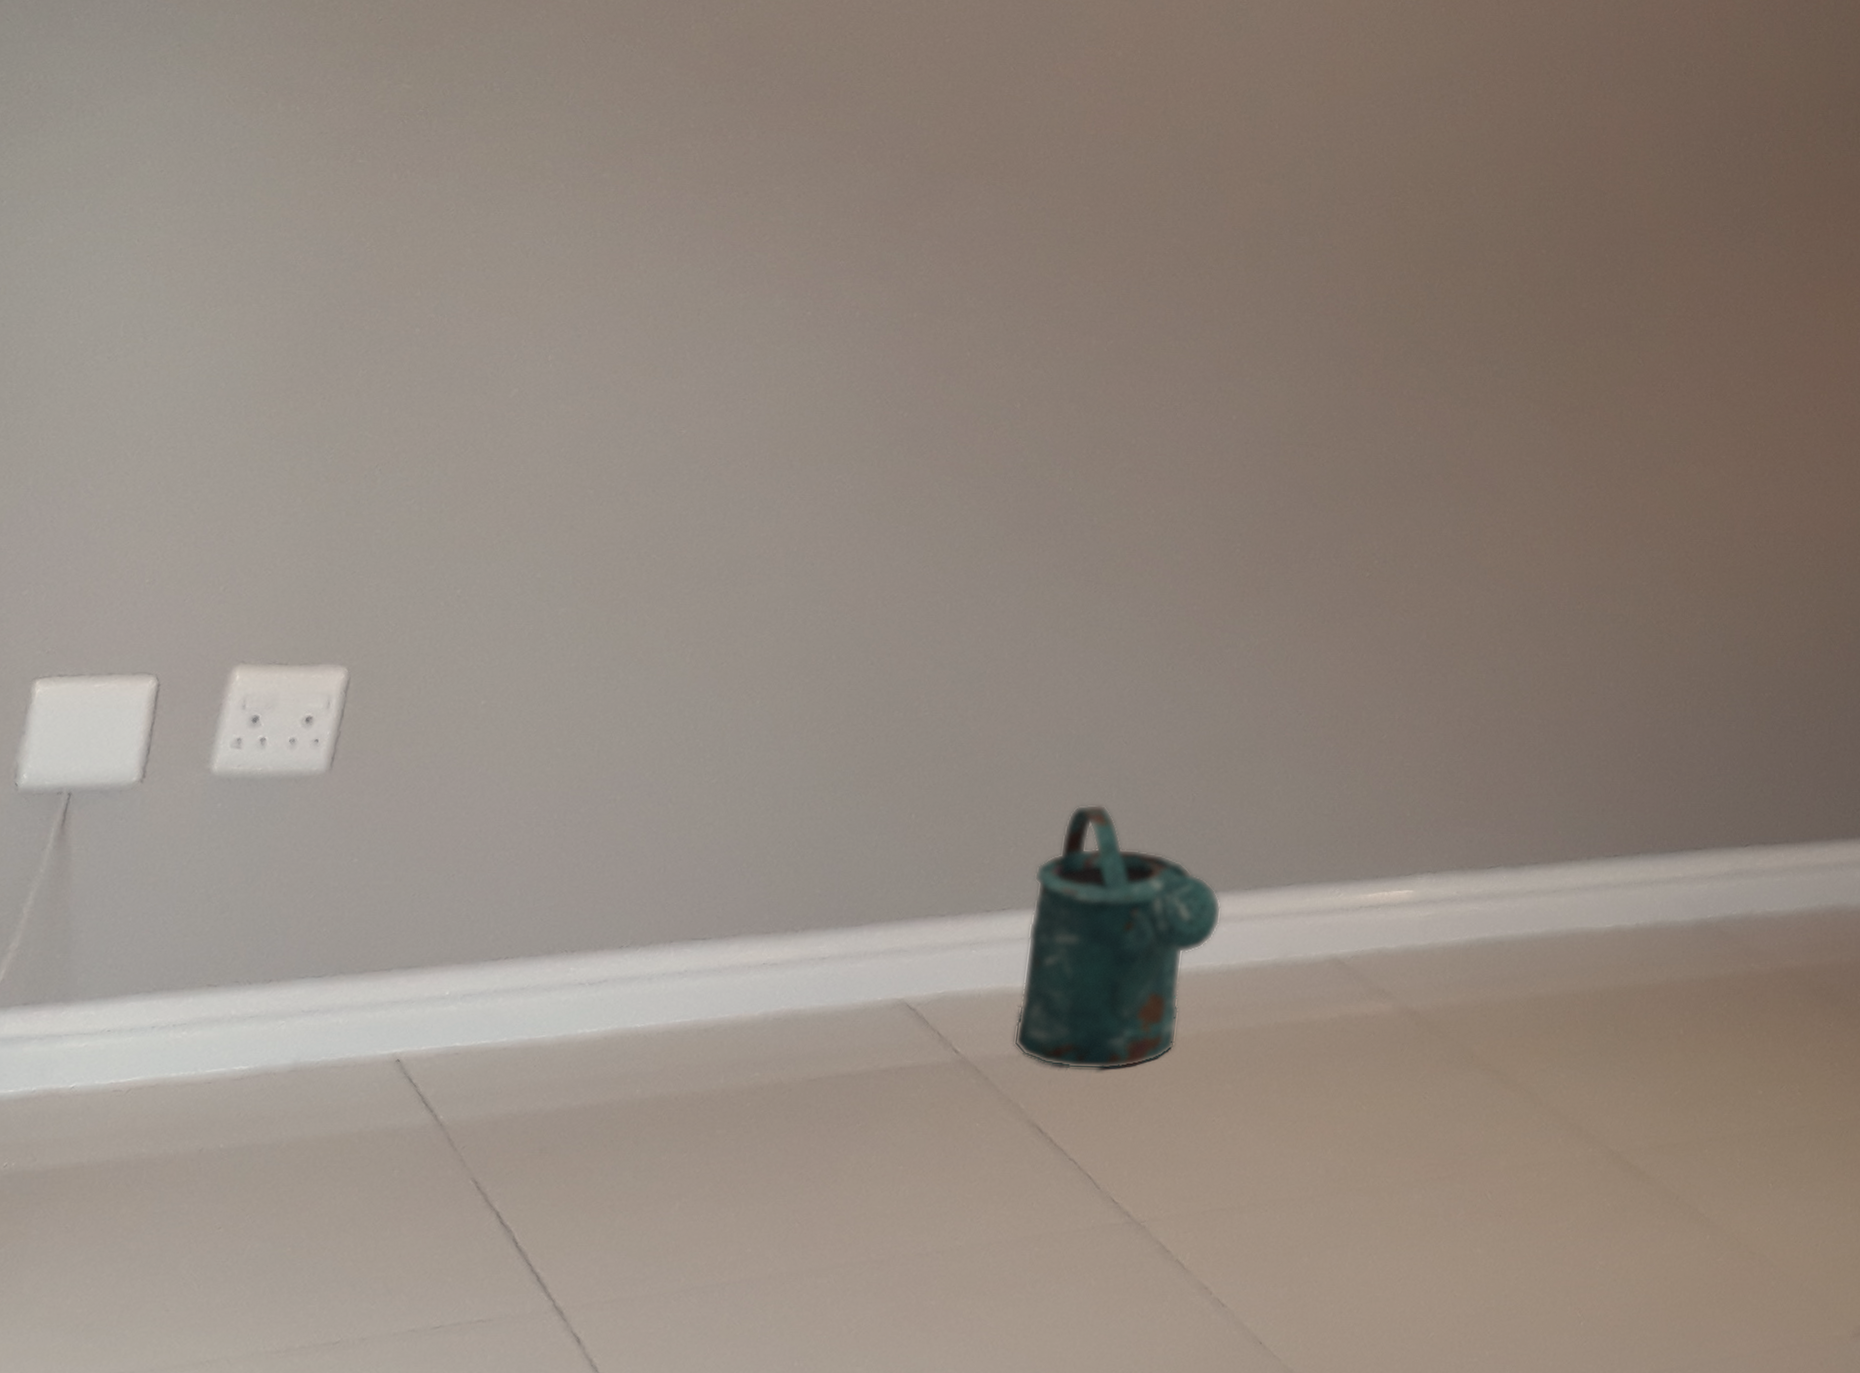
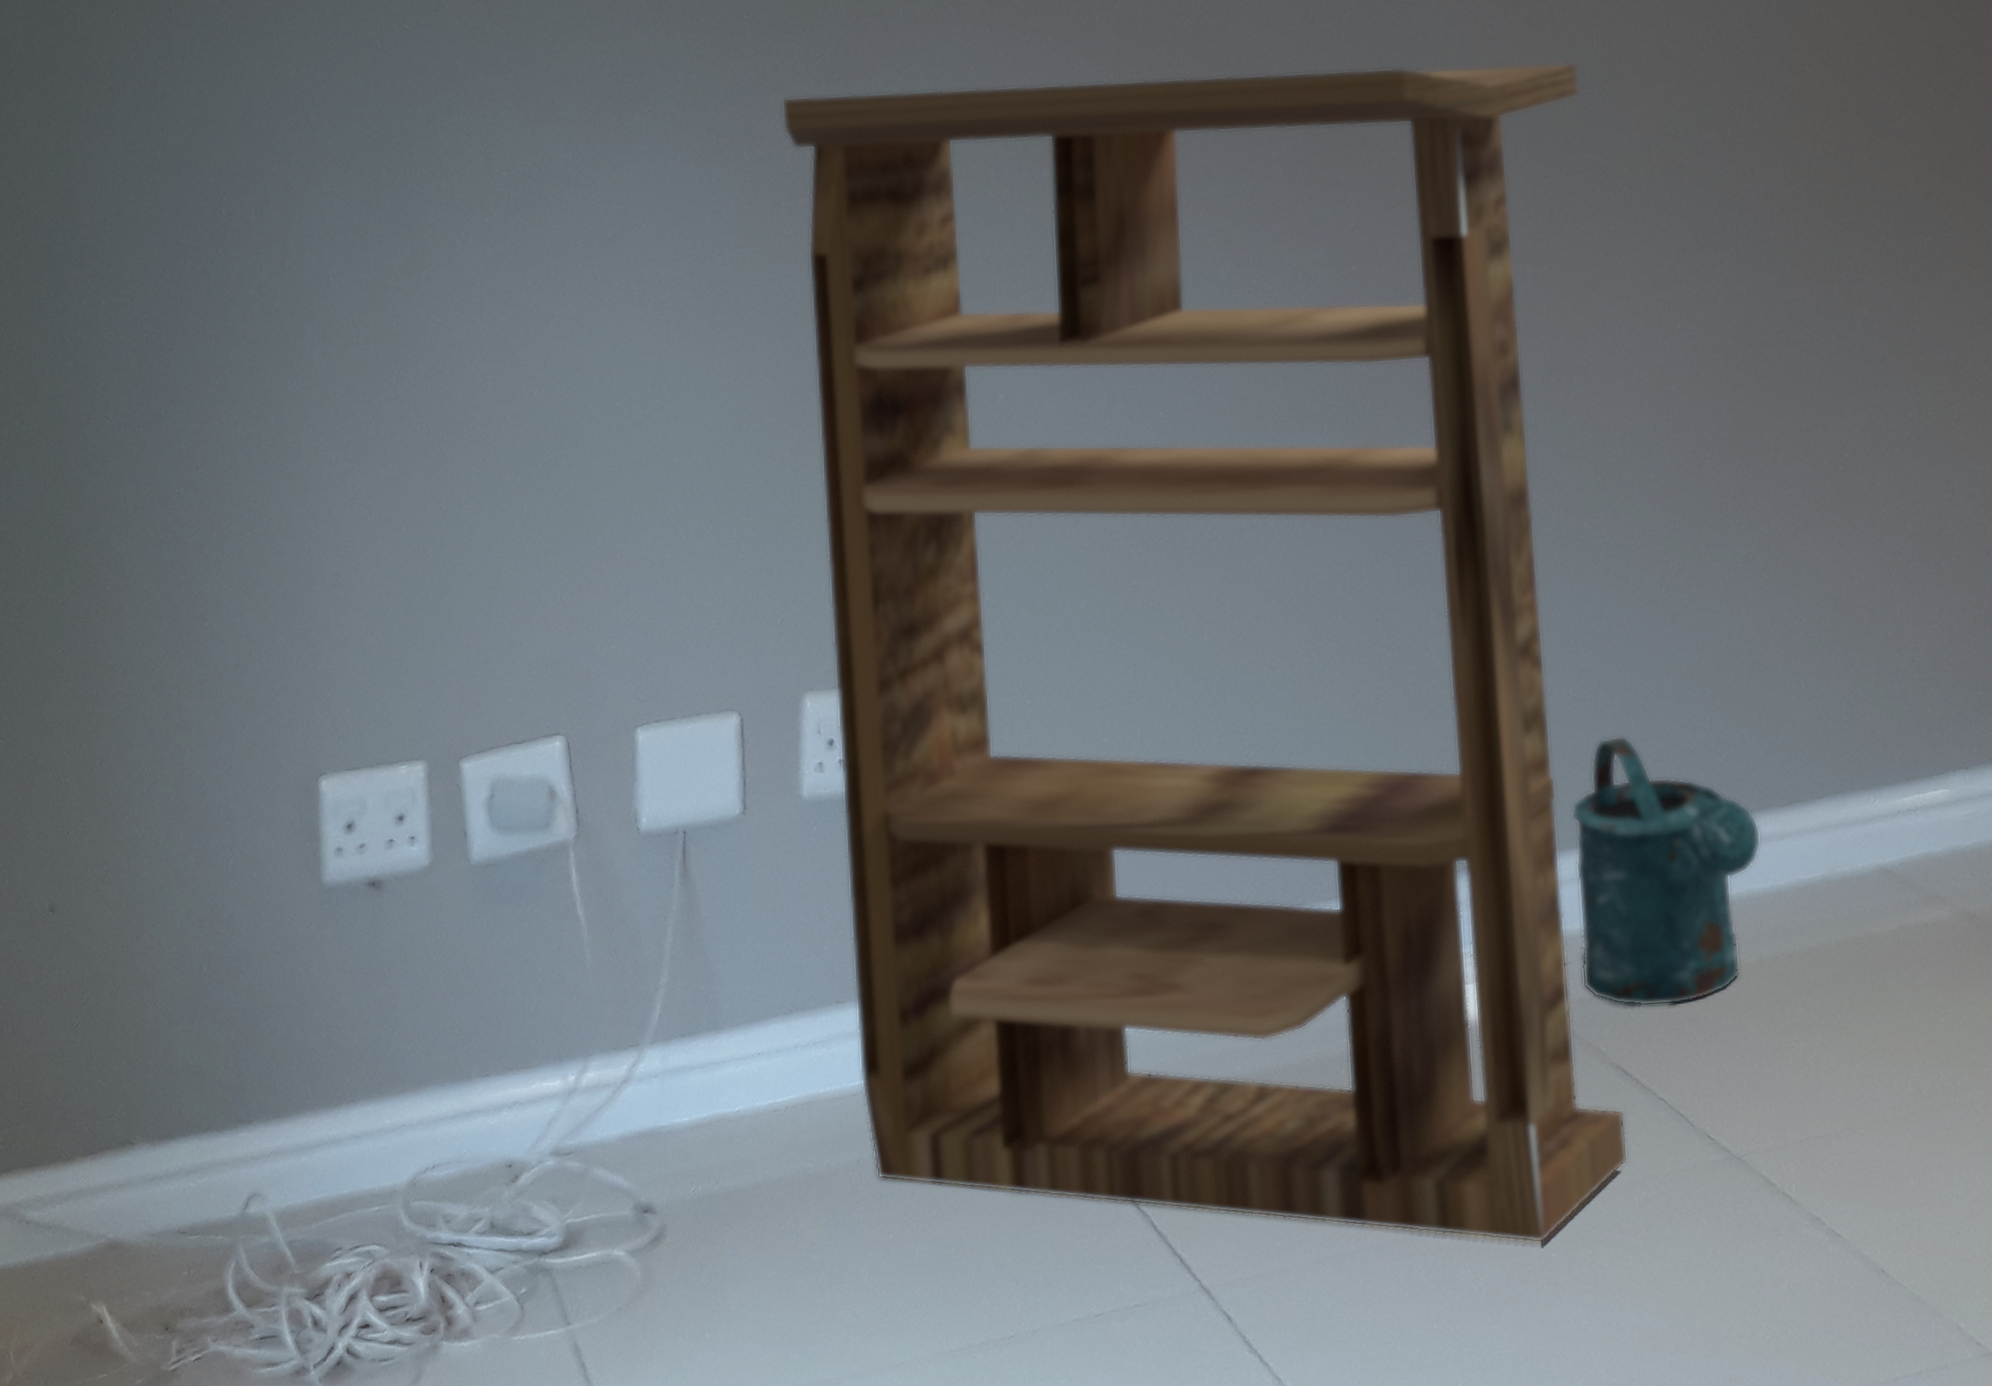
bookshelf: none [217,55,1182,1290] -> present [782,62,1629,1244]

